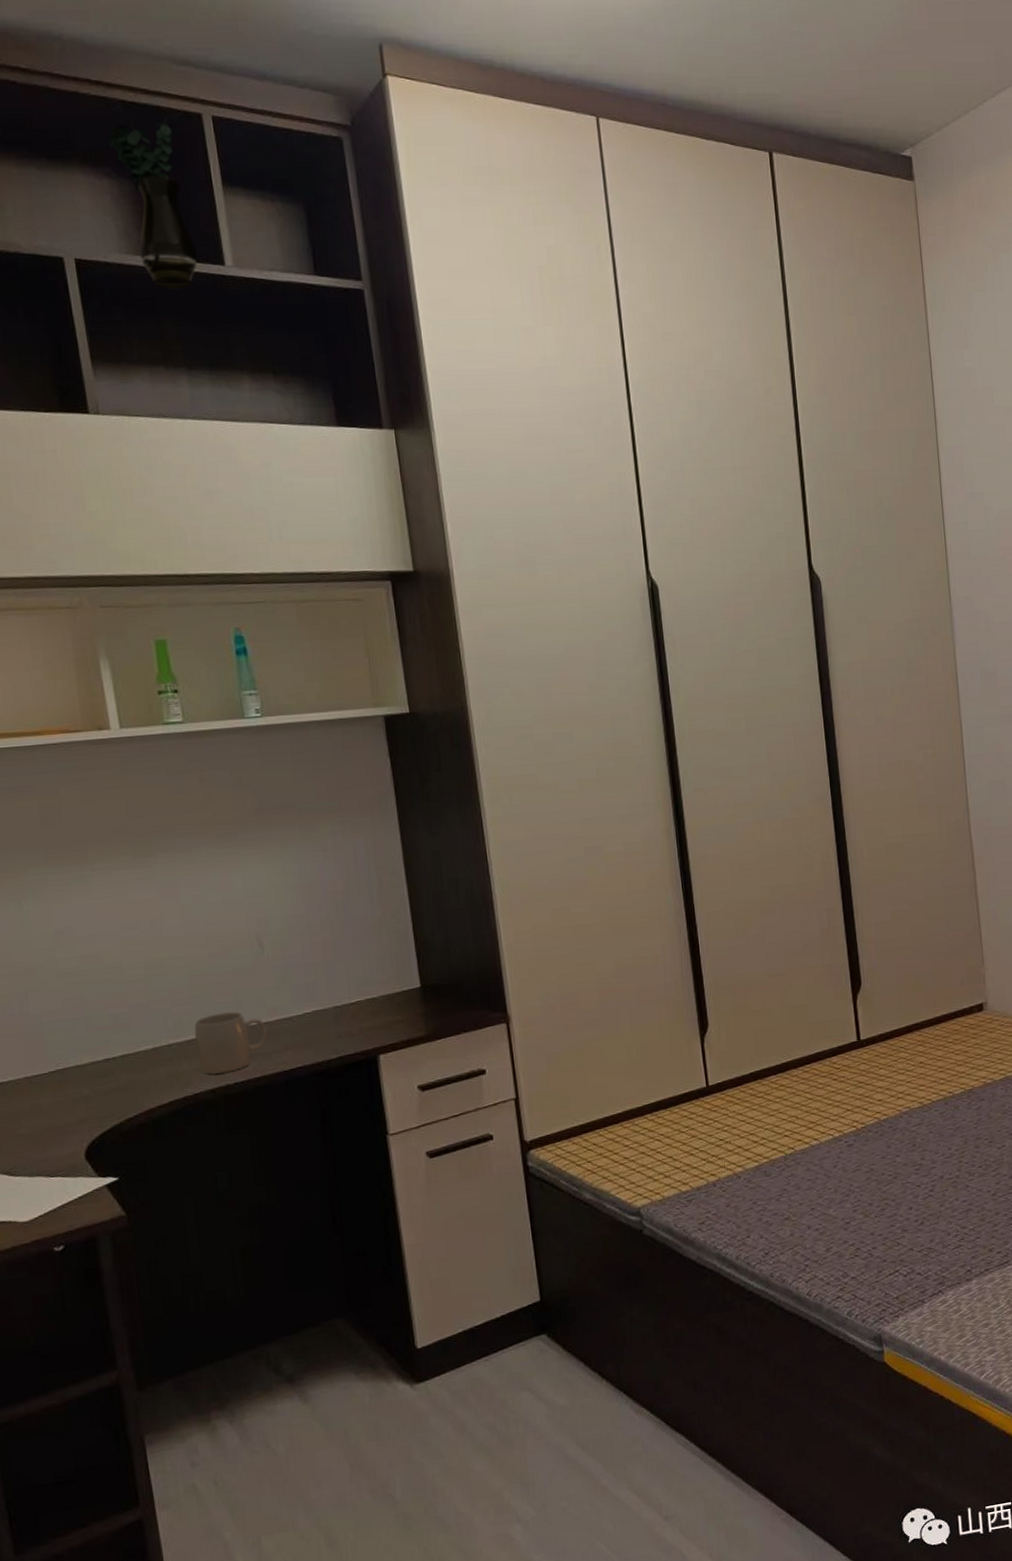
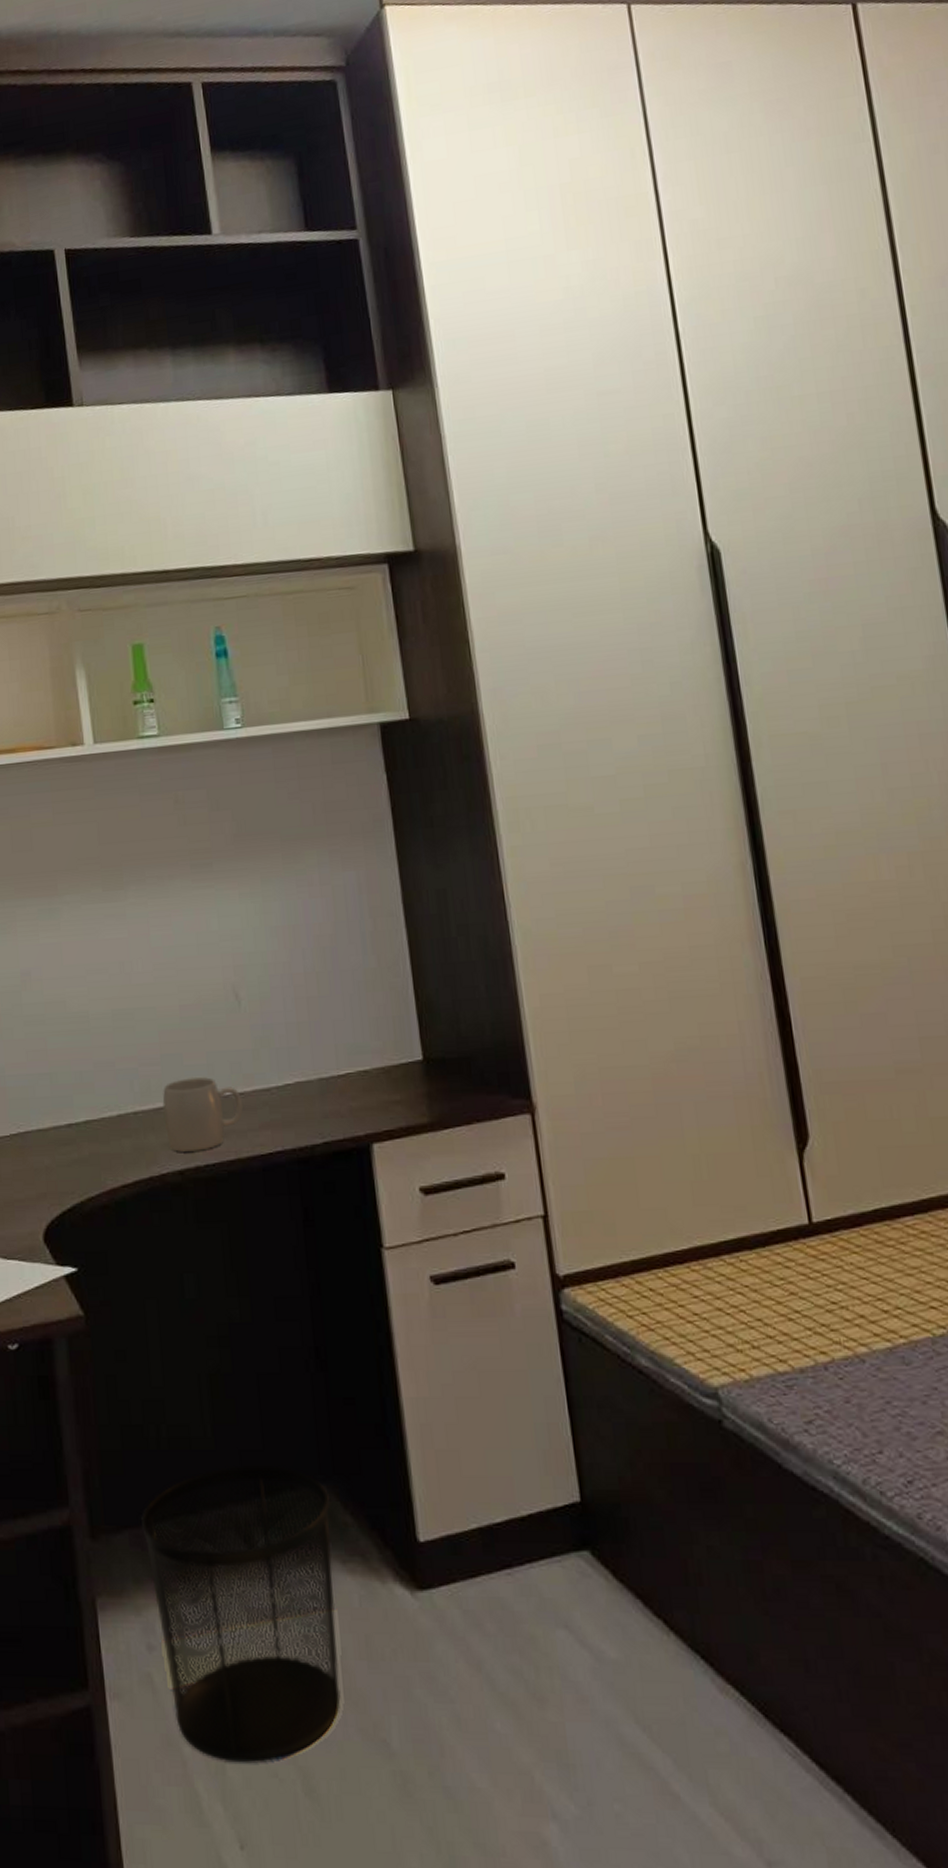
vase: present [109,117,198,289] -> none [101,92,185,268]
waste bin: none [183,1310,355,1536] -> present [141,1466,341,1762]

